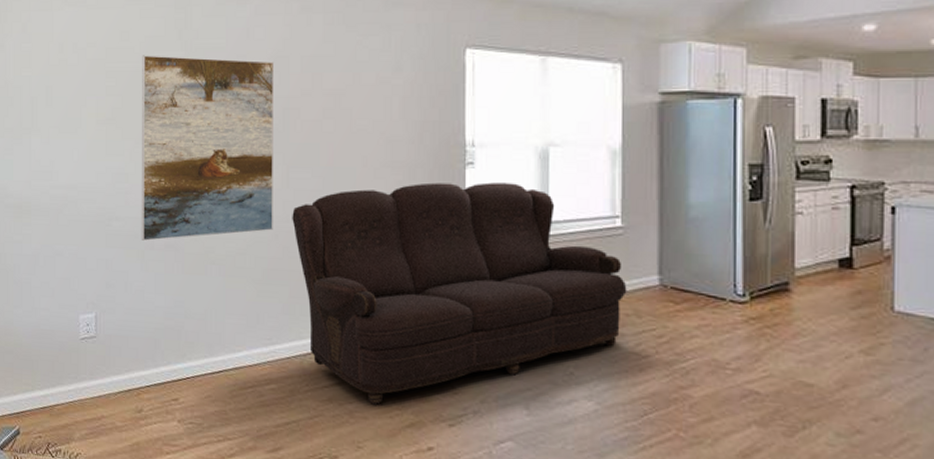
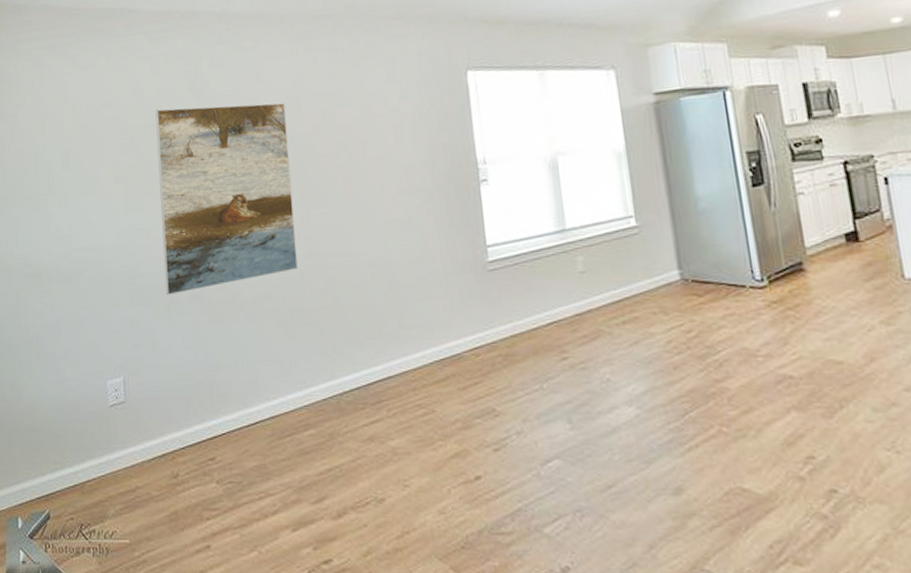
sofa: present [292,182,627,406] -> none [315,195,651,440]

